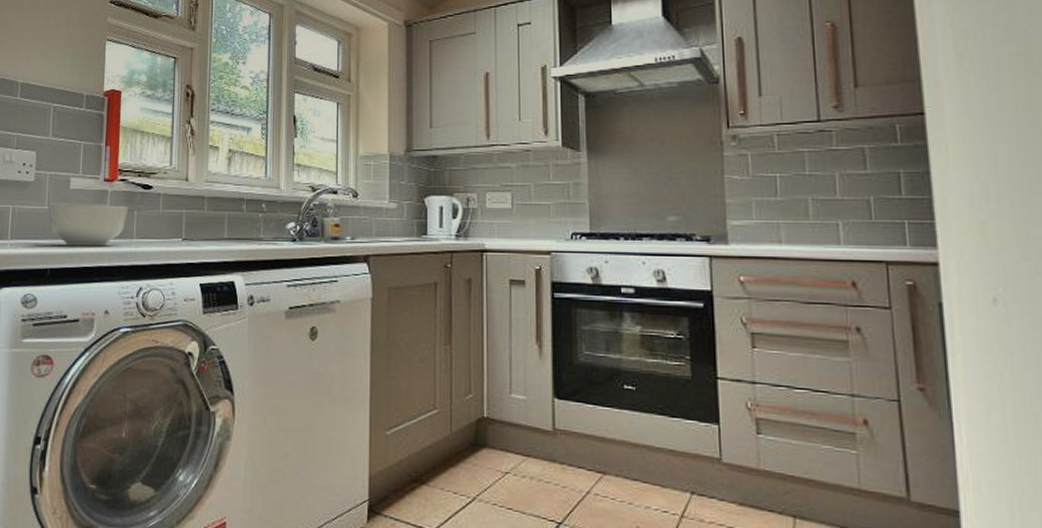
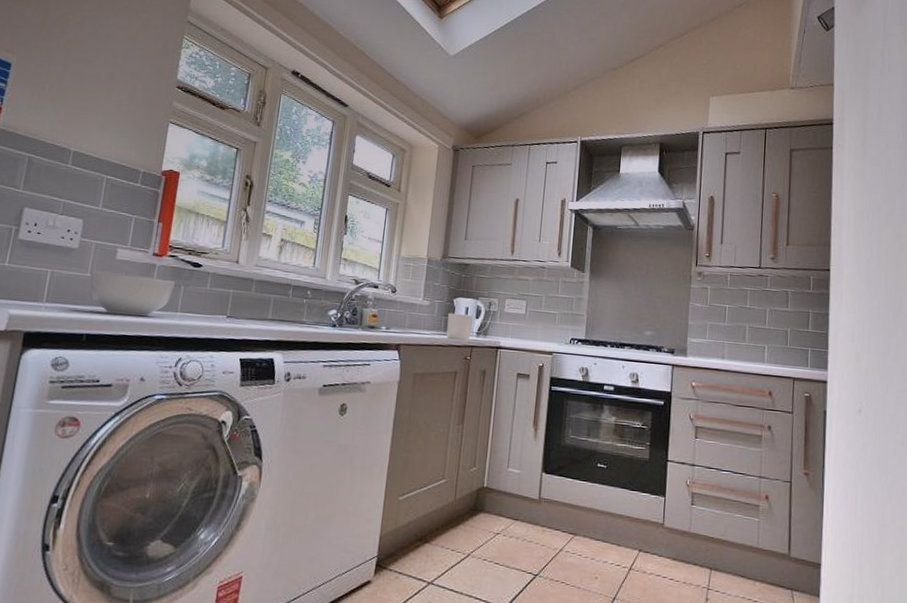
mug: none [419,214,450,246] -> present [446,312,474,341]

